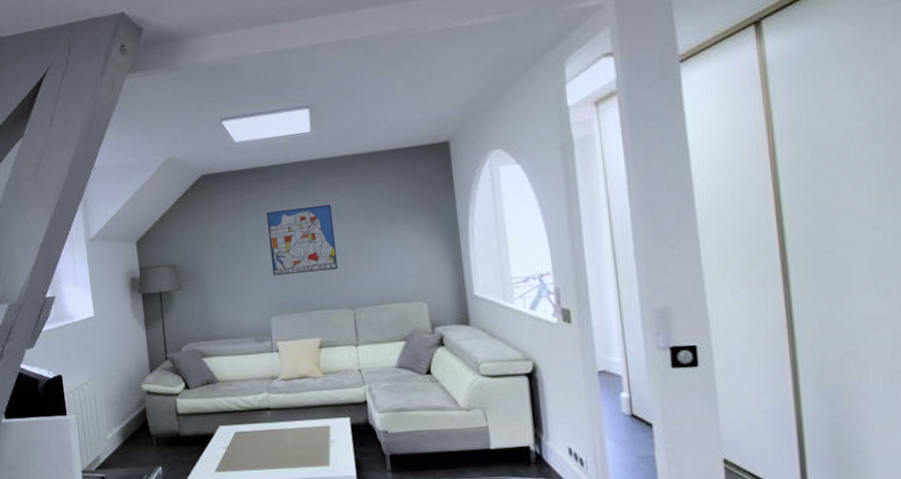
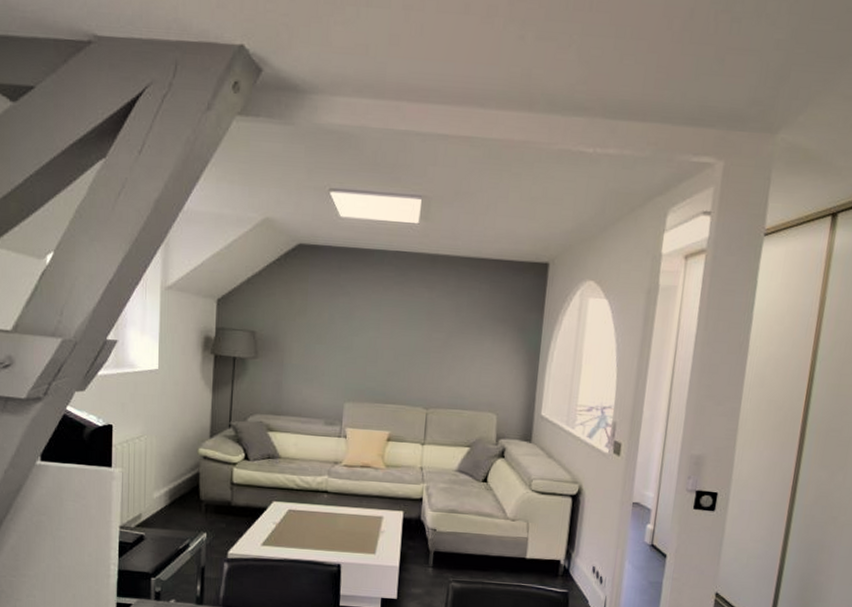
wall art: present [267,204,338,276] -> none [354,296,426,367]

